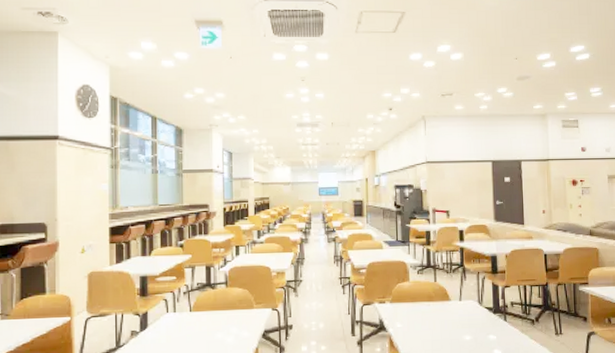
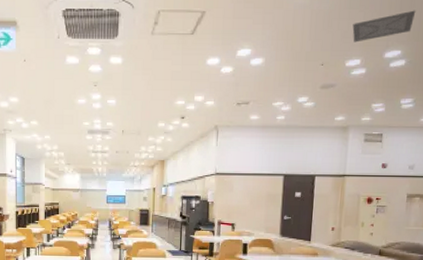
ceiling vent: none [539,11,592,39] -> present [352,10,416,43]

